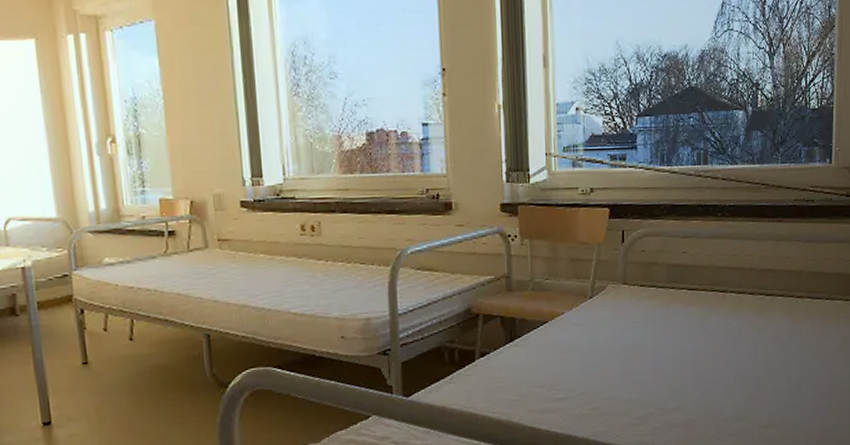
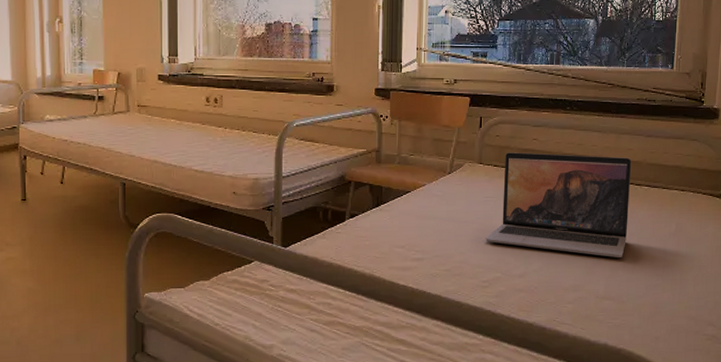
laptop: none [635,267,791,381] -> present [485,152,632,258]

